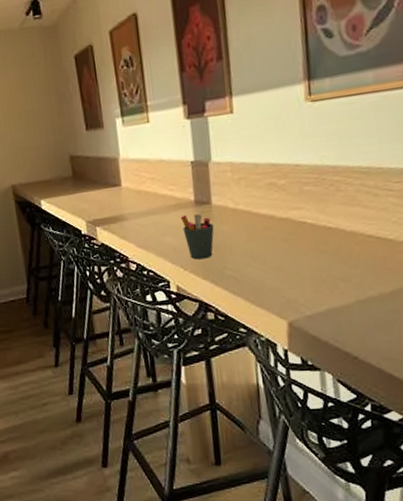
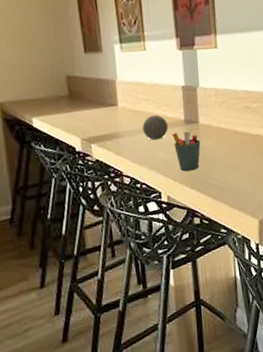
decorative ball: none [147,195,177,224] -> present [142,115,169,140]

